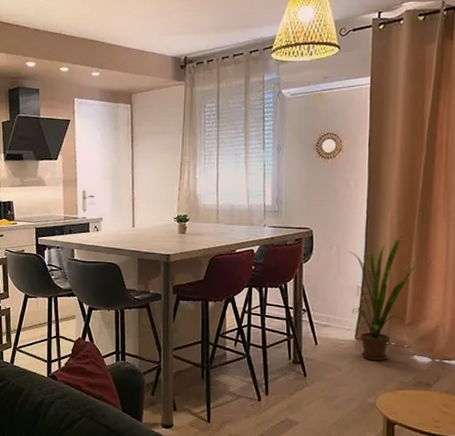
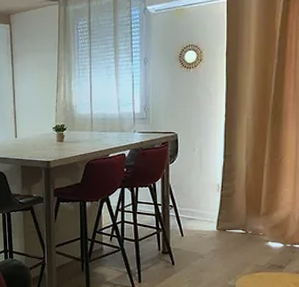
house plant: present [348,236,419,361] -> none [209,136,272,248]

